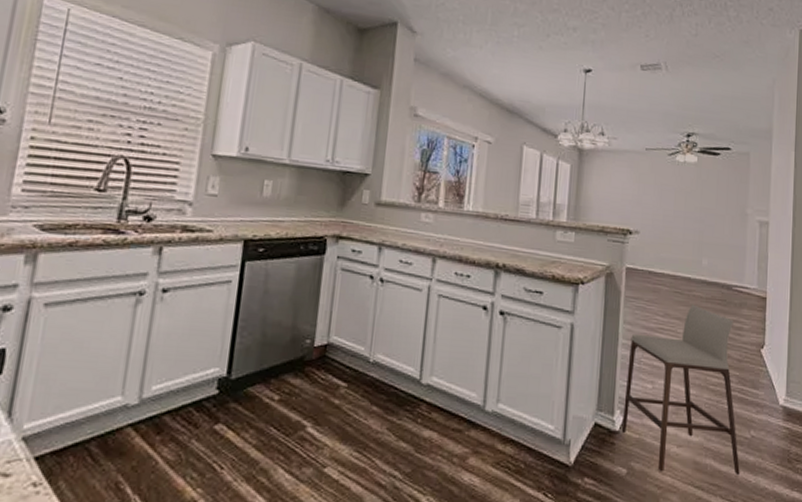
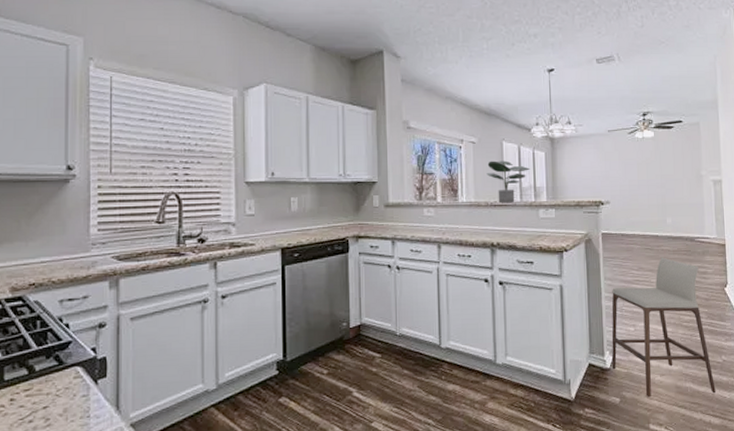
potted plant: none [500,166,552,219] -> present [486,160,531,204]

